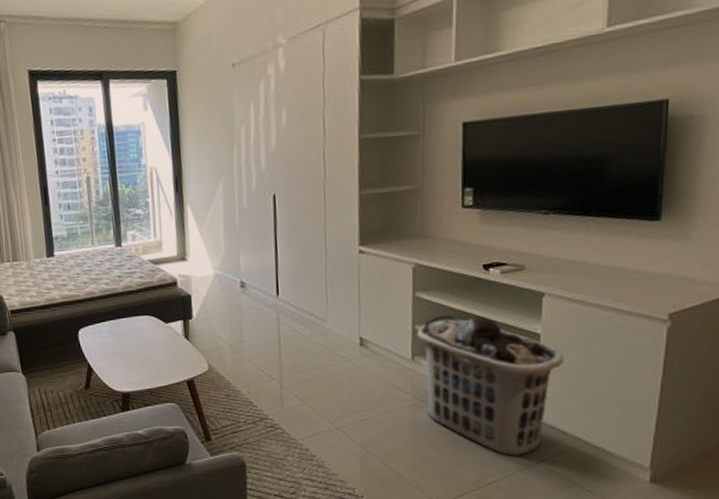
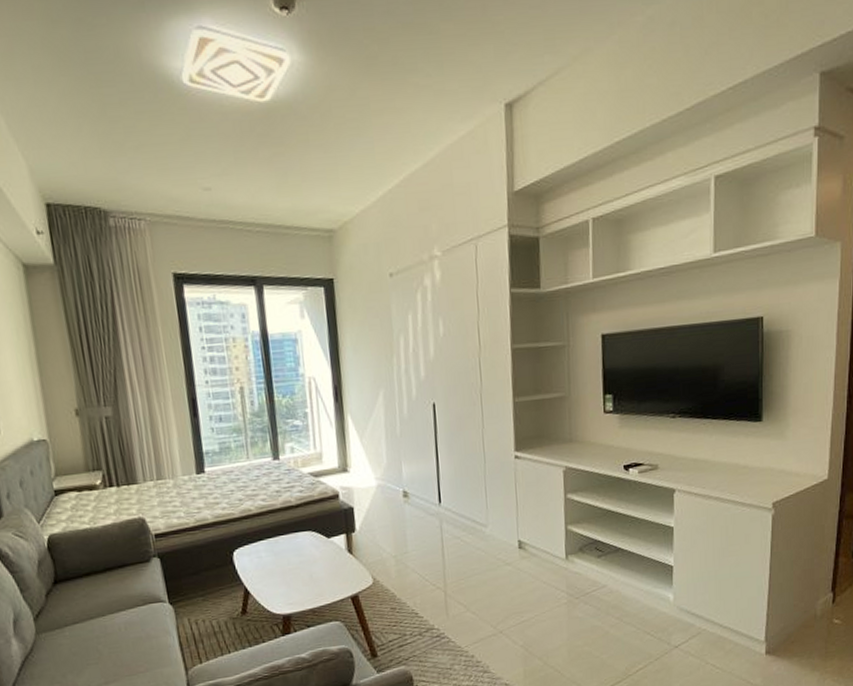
clothes hamper: present [417,315,564,456] -> none [569,513,694,643]

